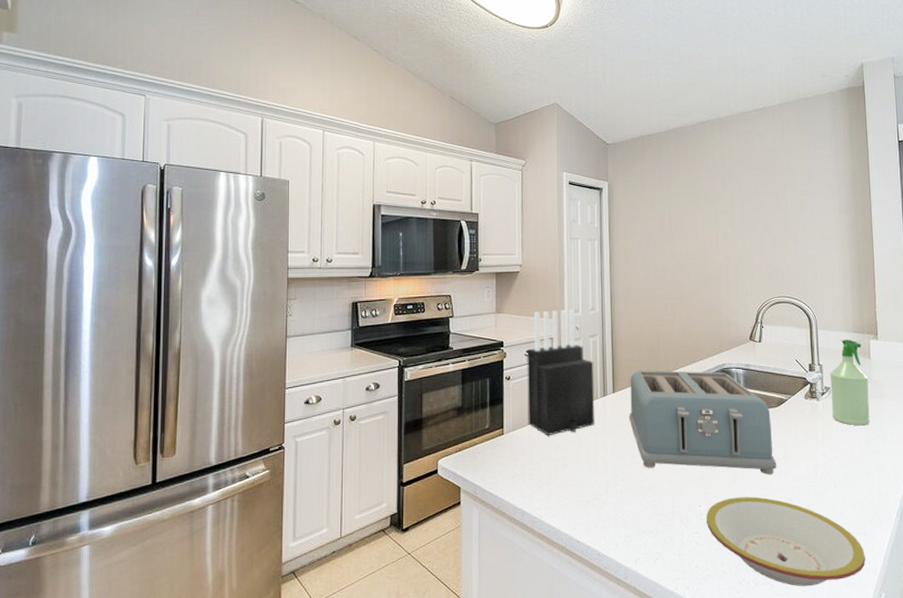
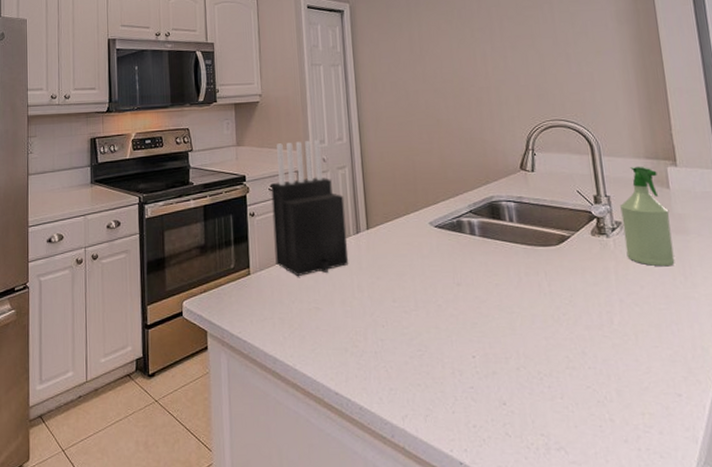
toaster: present [629,370,777,475] -> none [385,204,564,323]
bowl: present [706,496,866,586] -> none [482,347,683,454]

